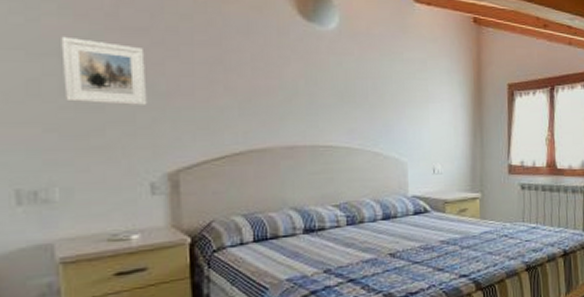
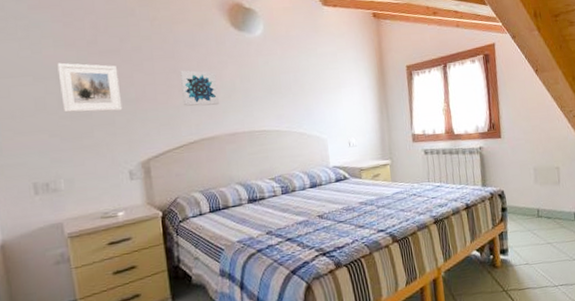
wall art: none [226,62,276,111] -> present [179,70,219,106]

